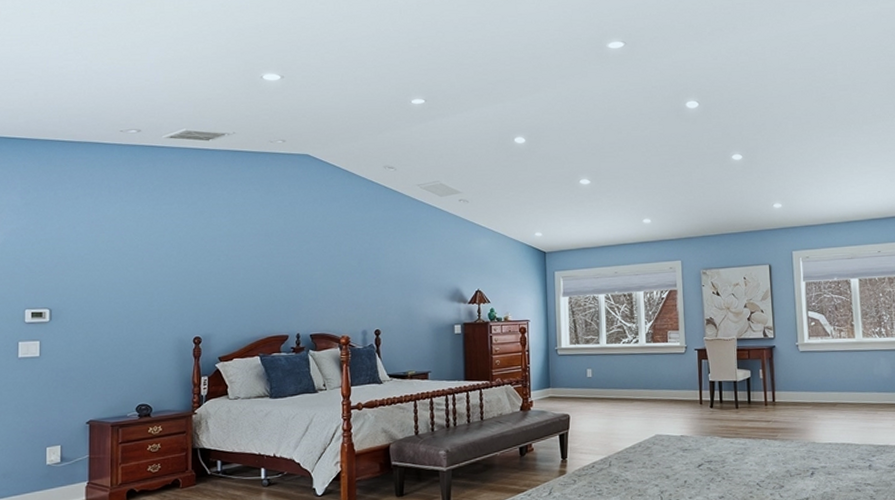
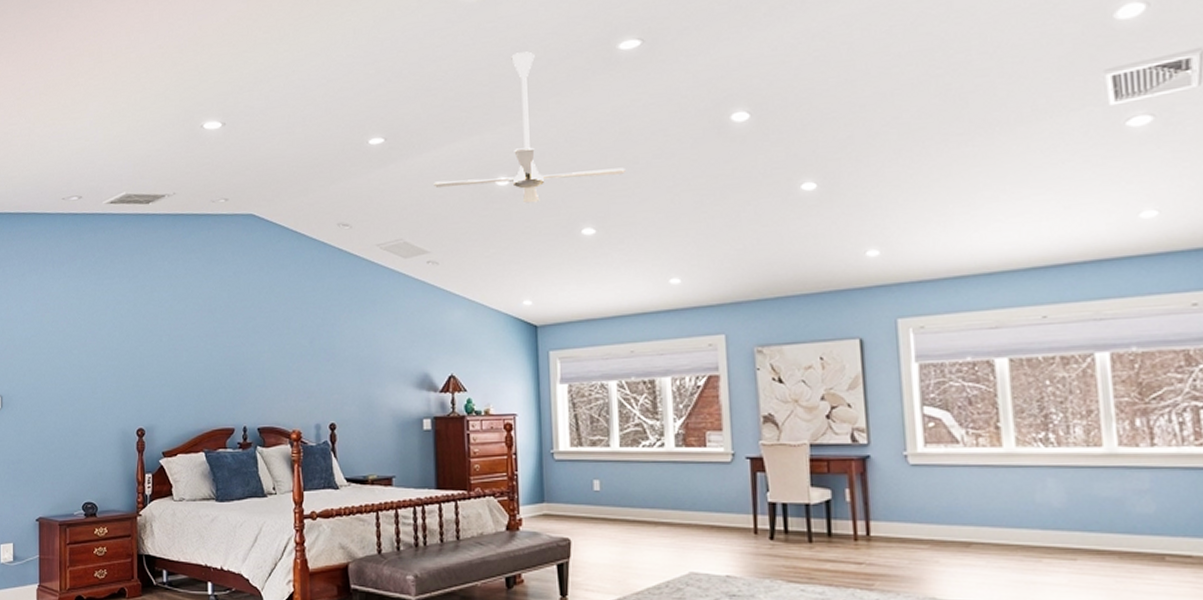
ceiling fan: none [465,42,612,158] -> present [433,51,626,204]

